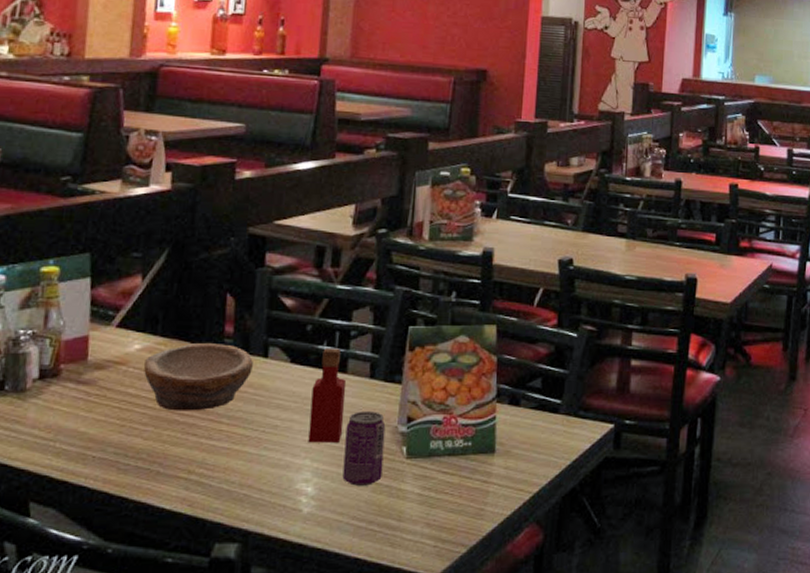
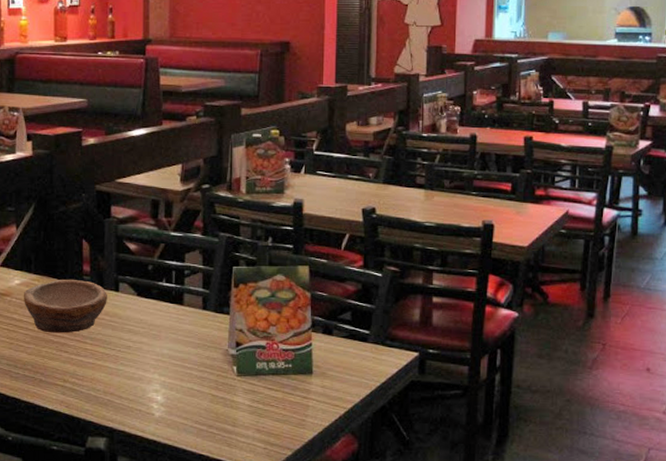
tabasco sauce: present [308,348,347,443] -> none [155,284,184,361]
beverage can: present [342,412,386,486] -> none [185,337,218,397]

